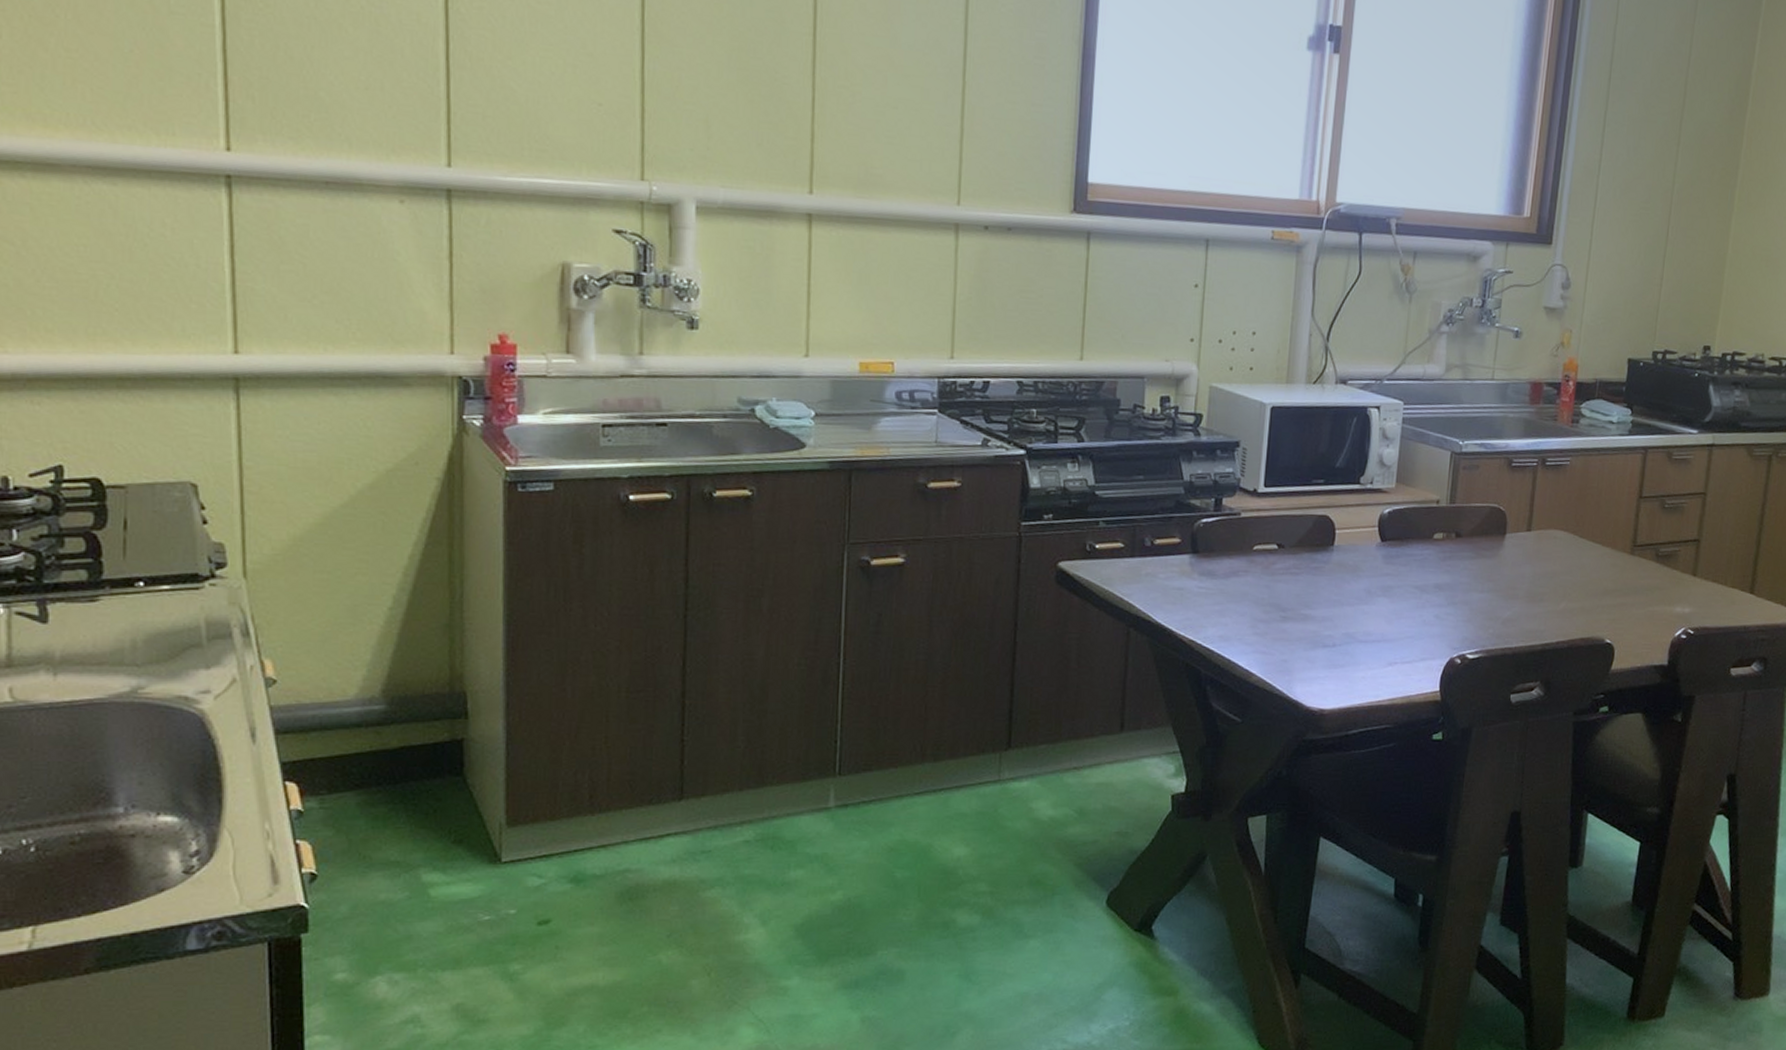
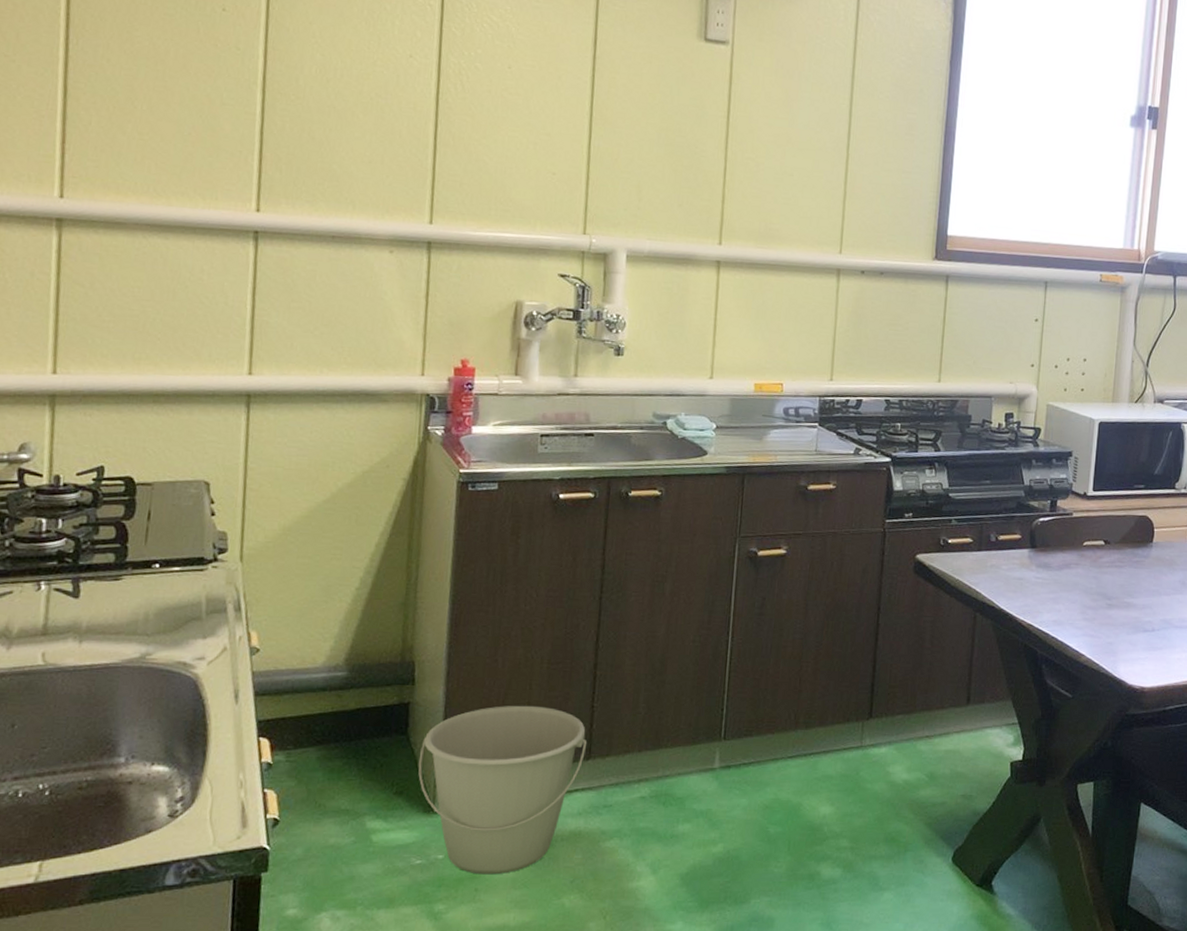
bucket: none [478,740,678,930] -> present [418,705,587,875]

